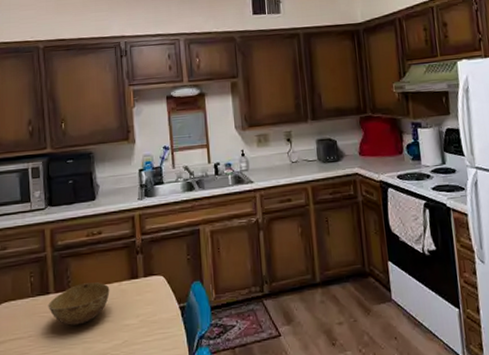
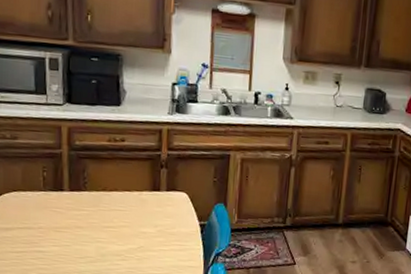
bowl: present [48,282,110,326] -> none [61,186,129,225]

